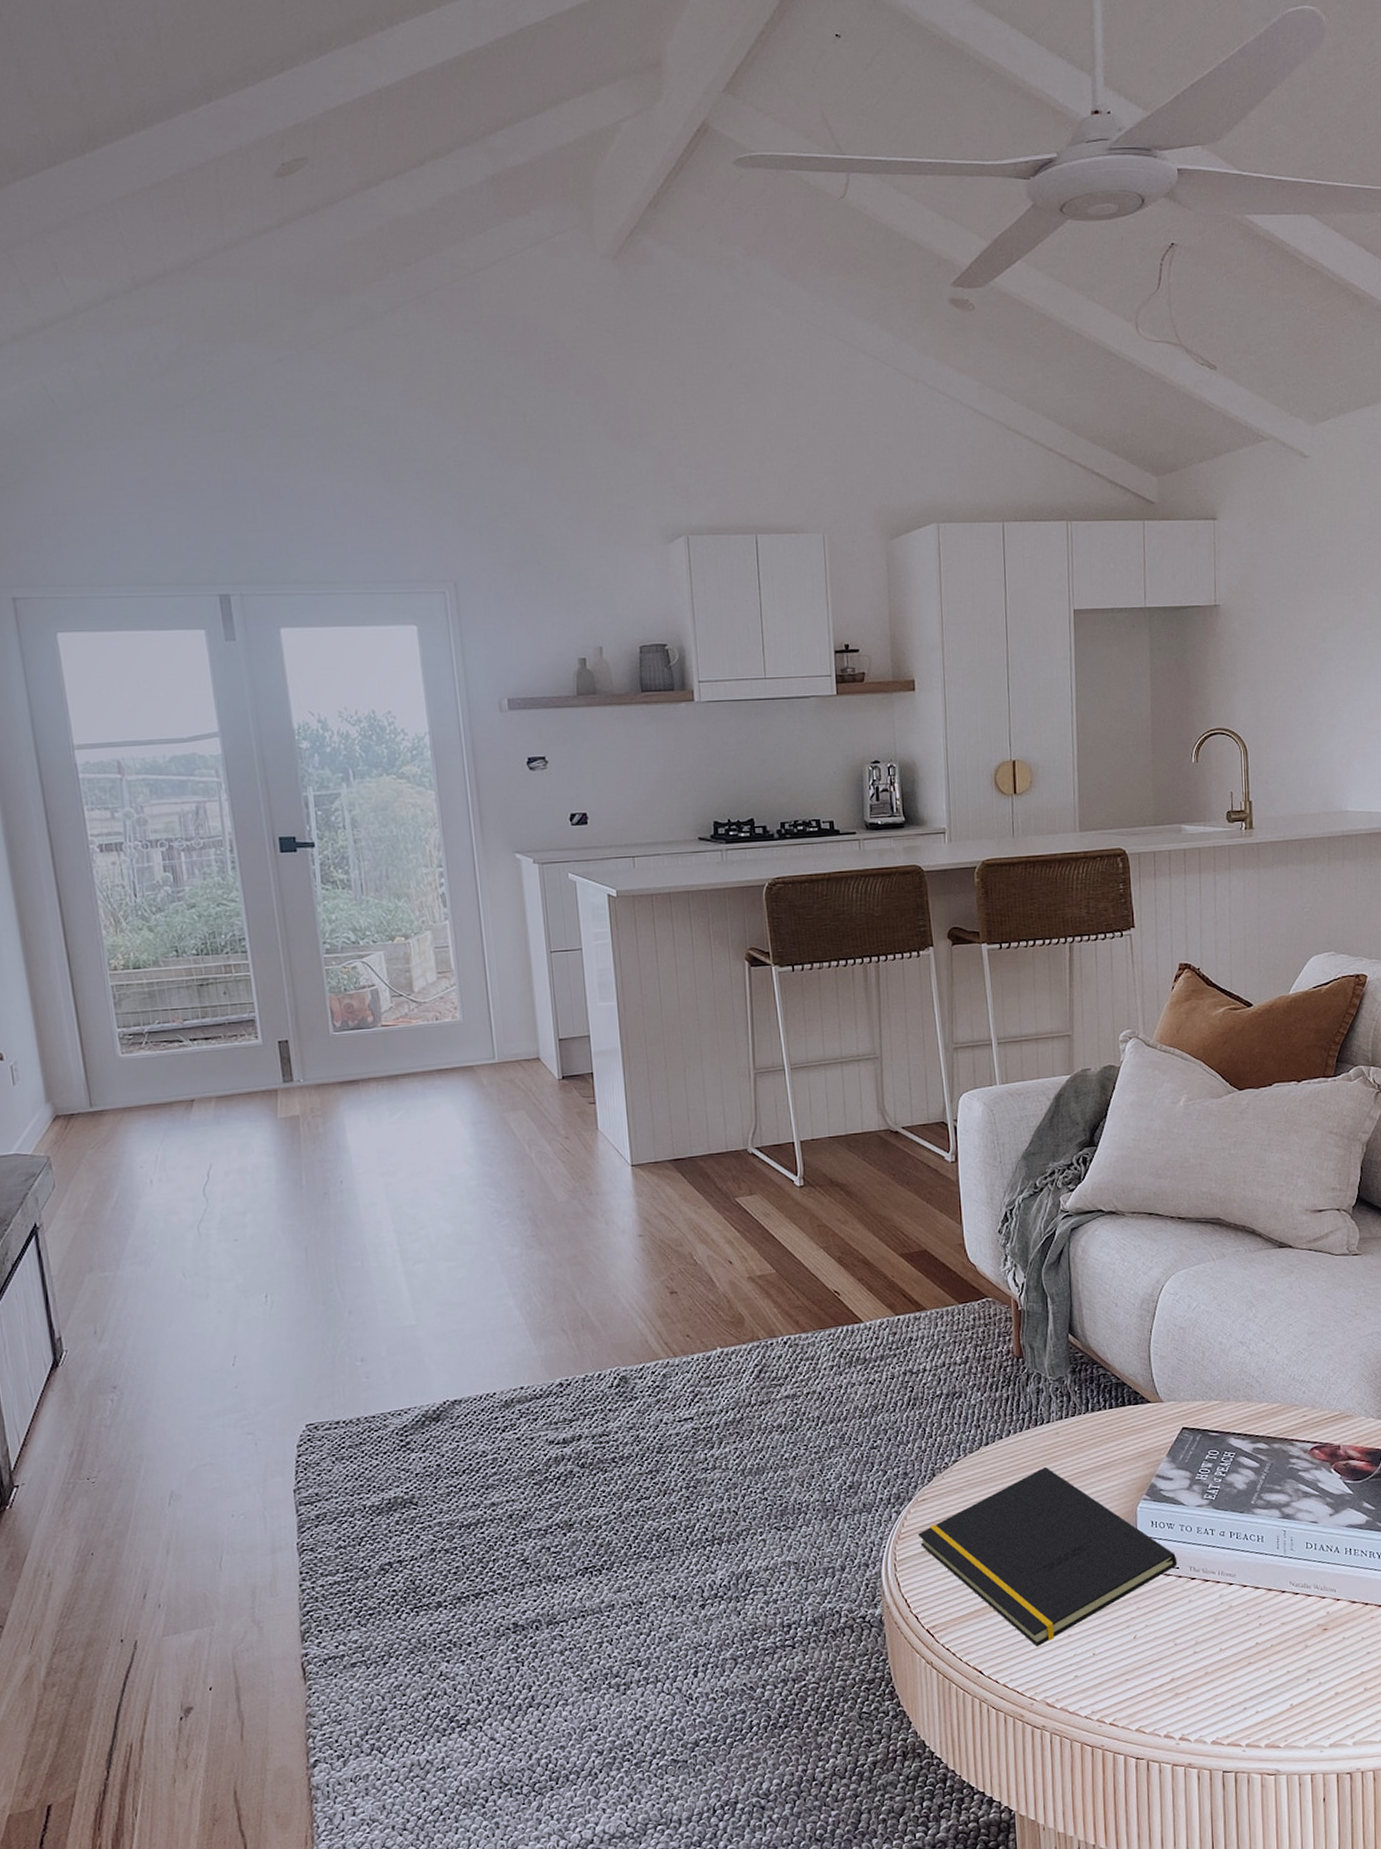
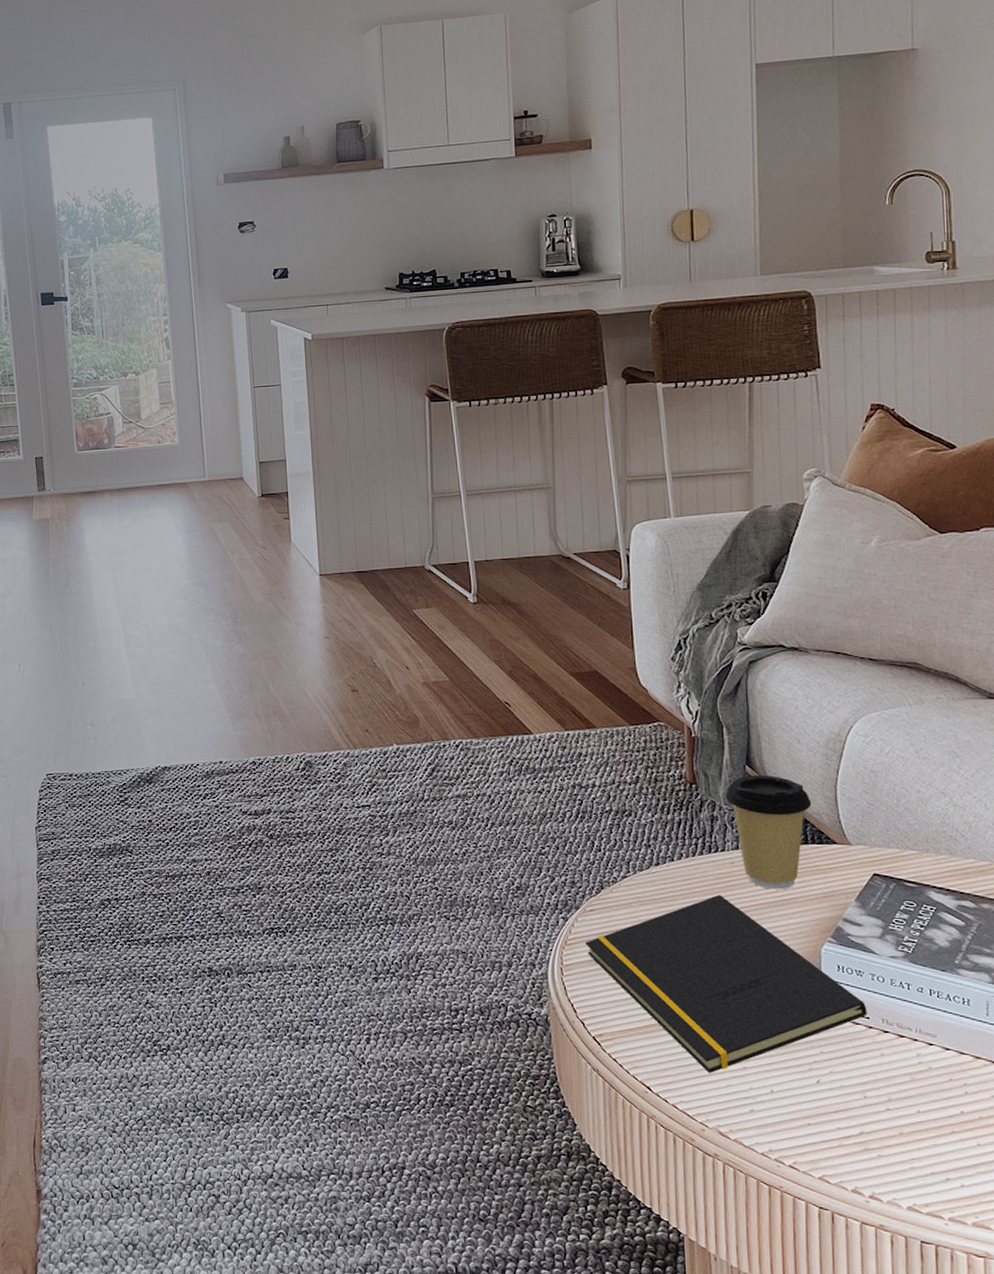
coffee cup: none [1049,1341,1128,1455] -> present [725,775,812,890]

